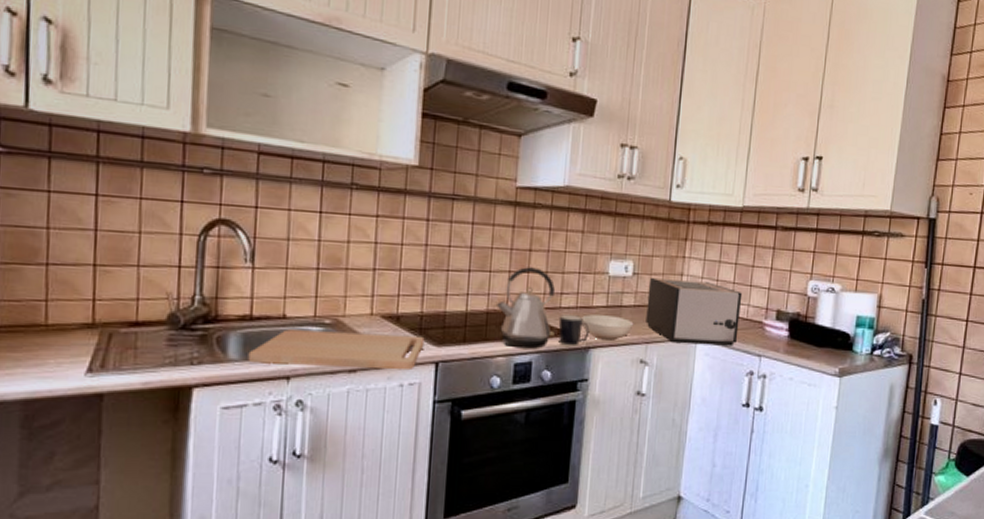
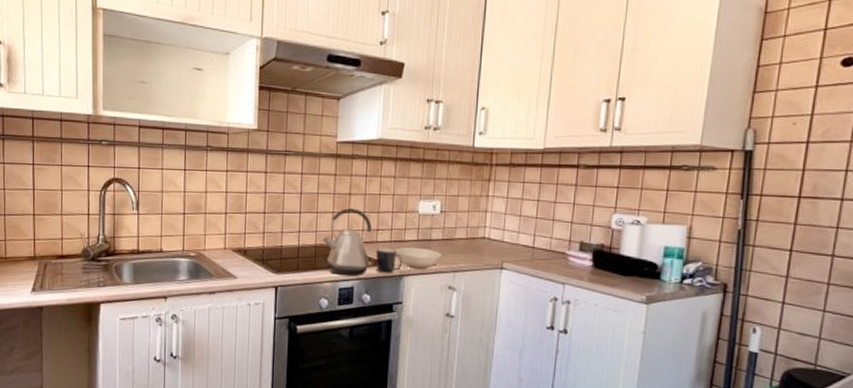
cutting board: present [248,329,425,371] -> none [137,260,266,293]
toaster: present [646,277,743,346] -> none [453,214,545,275]

